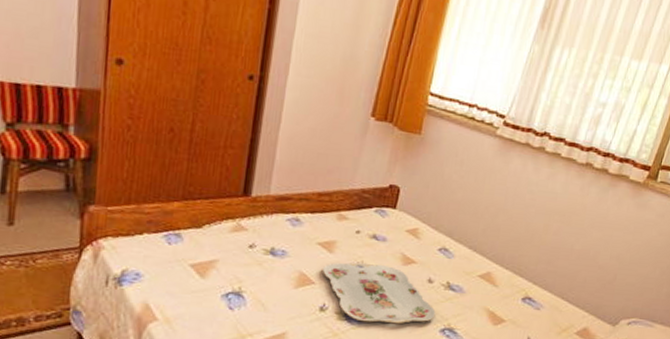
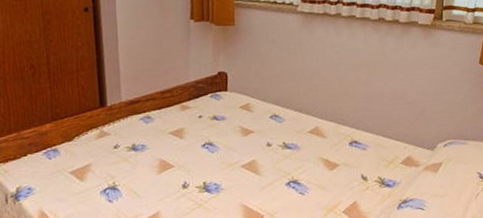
serving tray: present [322,262,436,324] -> none [177,139,279,190]

